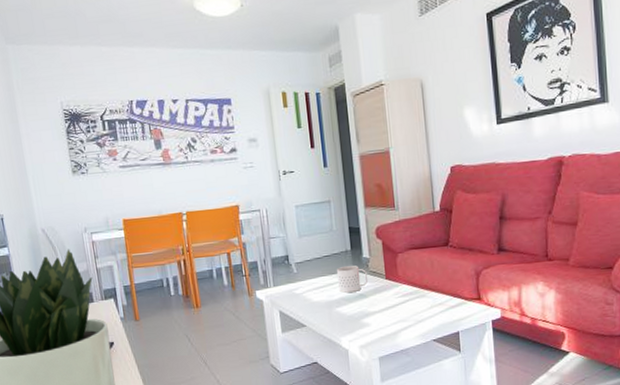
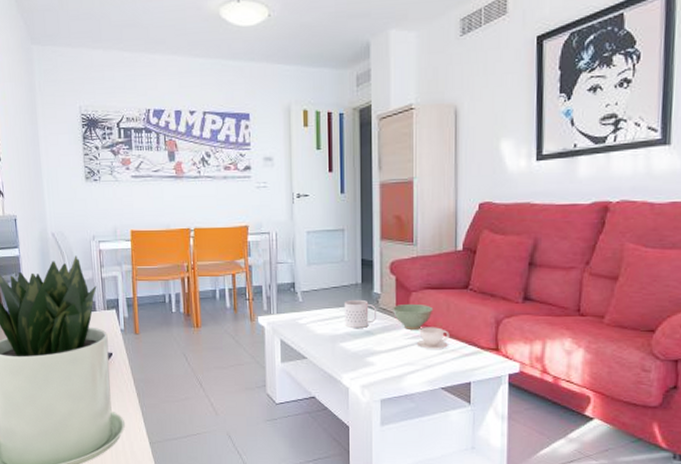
bowl: none [381,264,419,289] -> present [392,303,434,330]
teacup: none [406,284,436,305] -> present [416,327,450,349]

